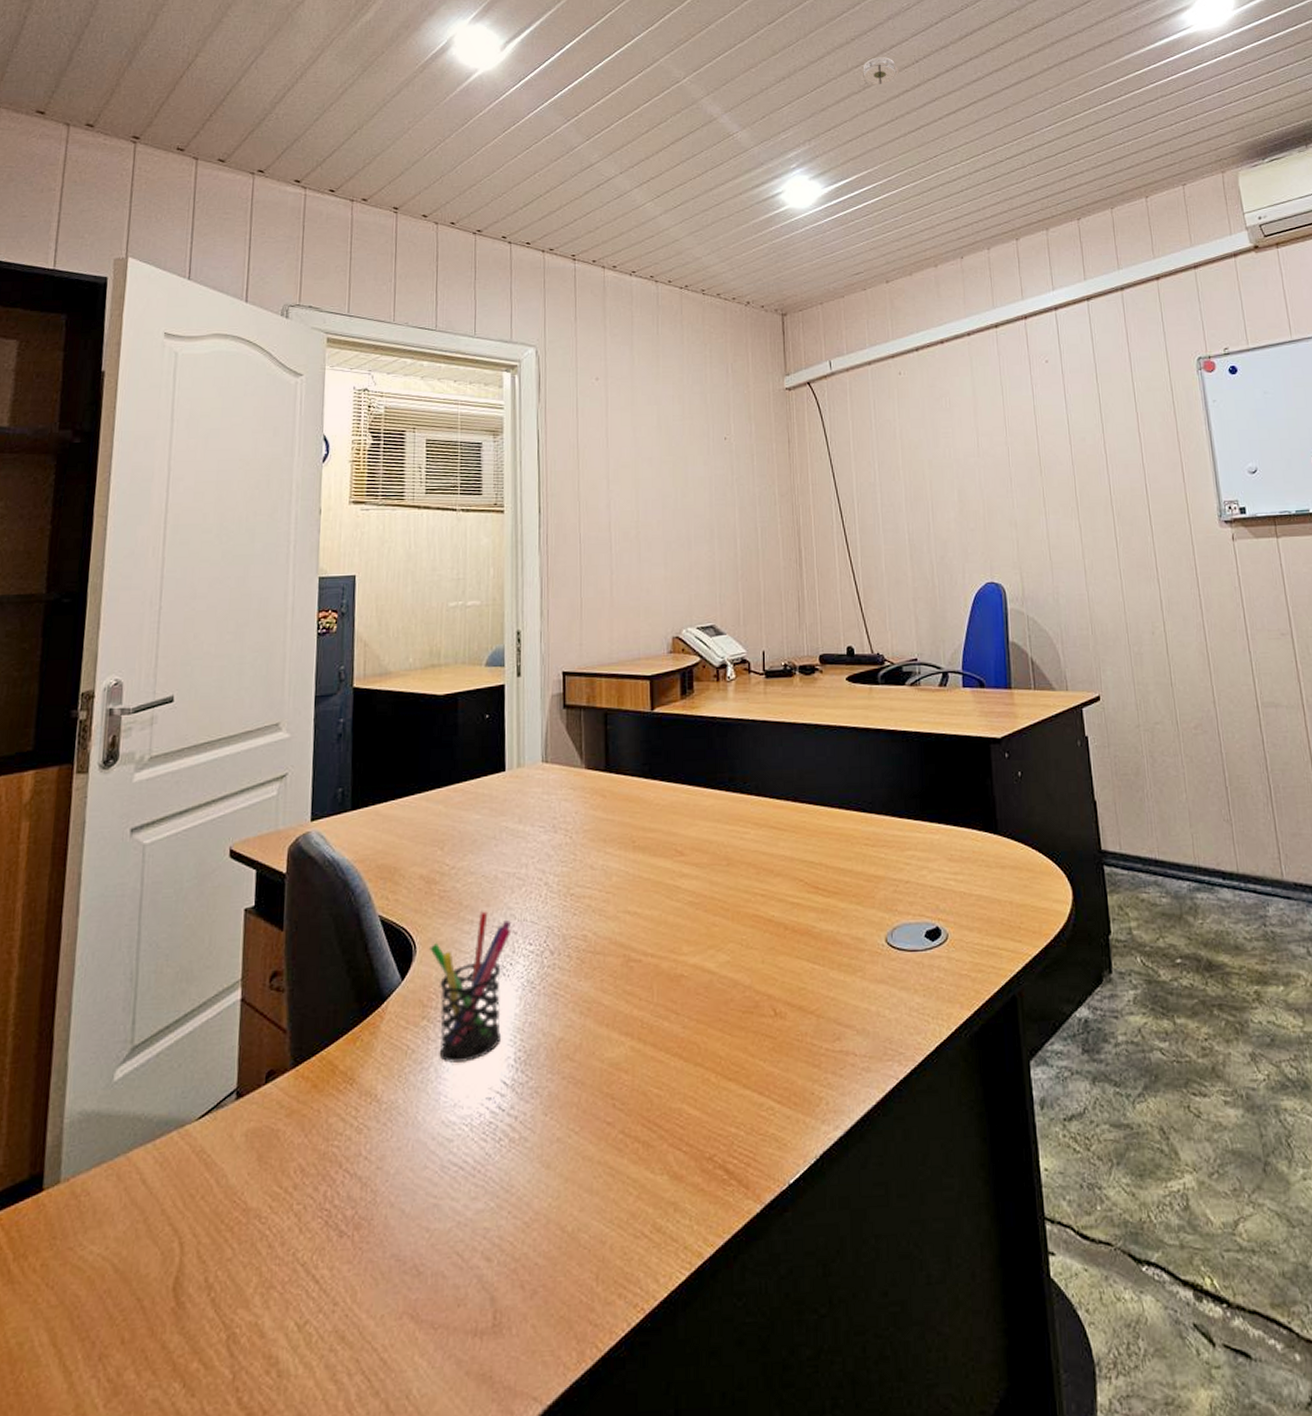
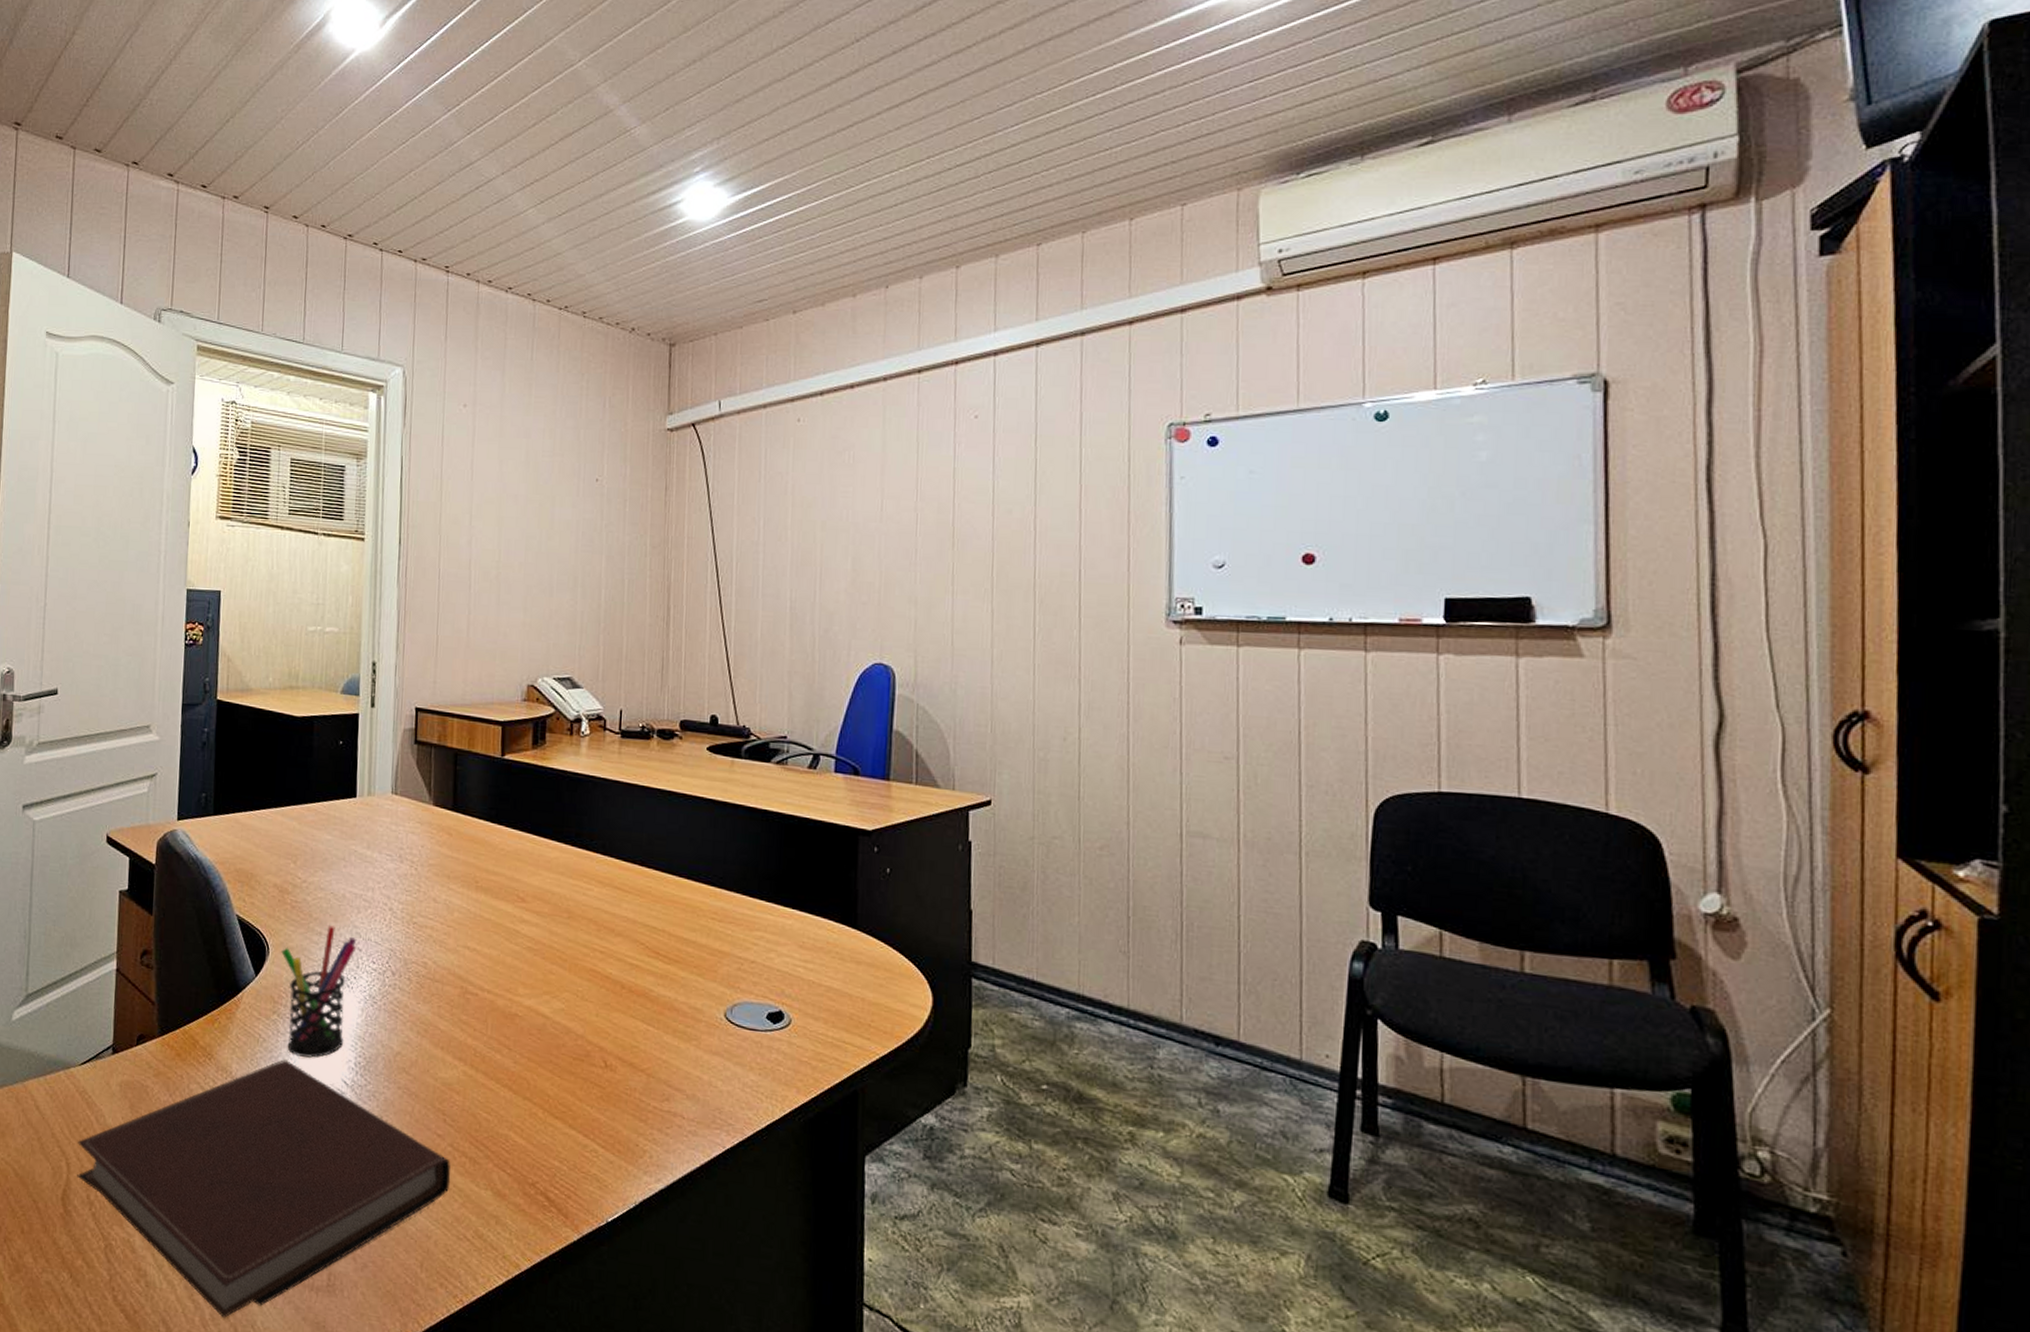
notebook: none [192,1069,624,1395] -> present [77,1060,451,1318]
smoke detector: present [860,57,899,88] -> none [784,35,834,74]

